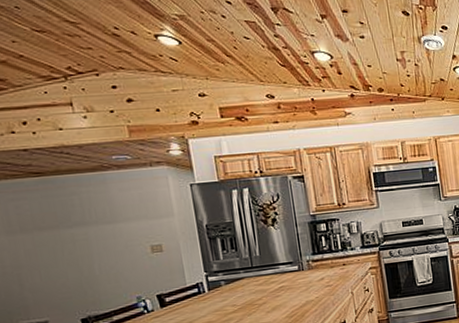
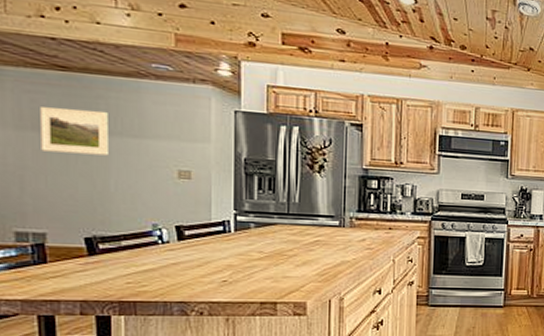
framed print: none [25,205,89,250] -> present [40,107,108,156]

